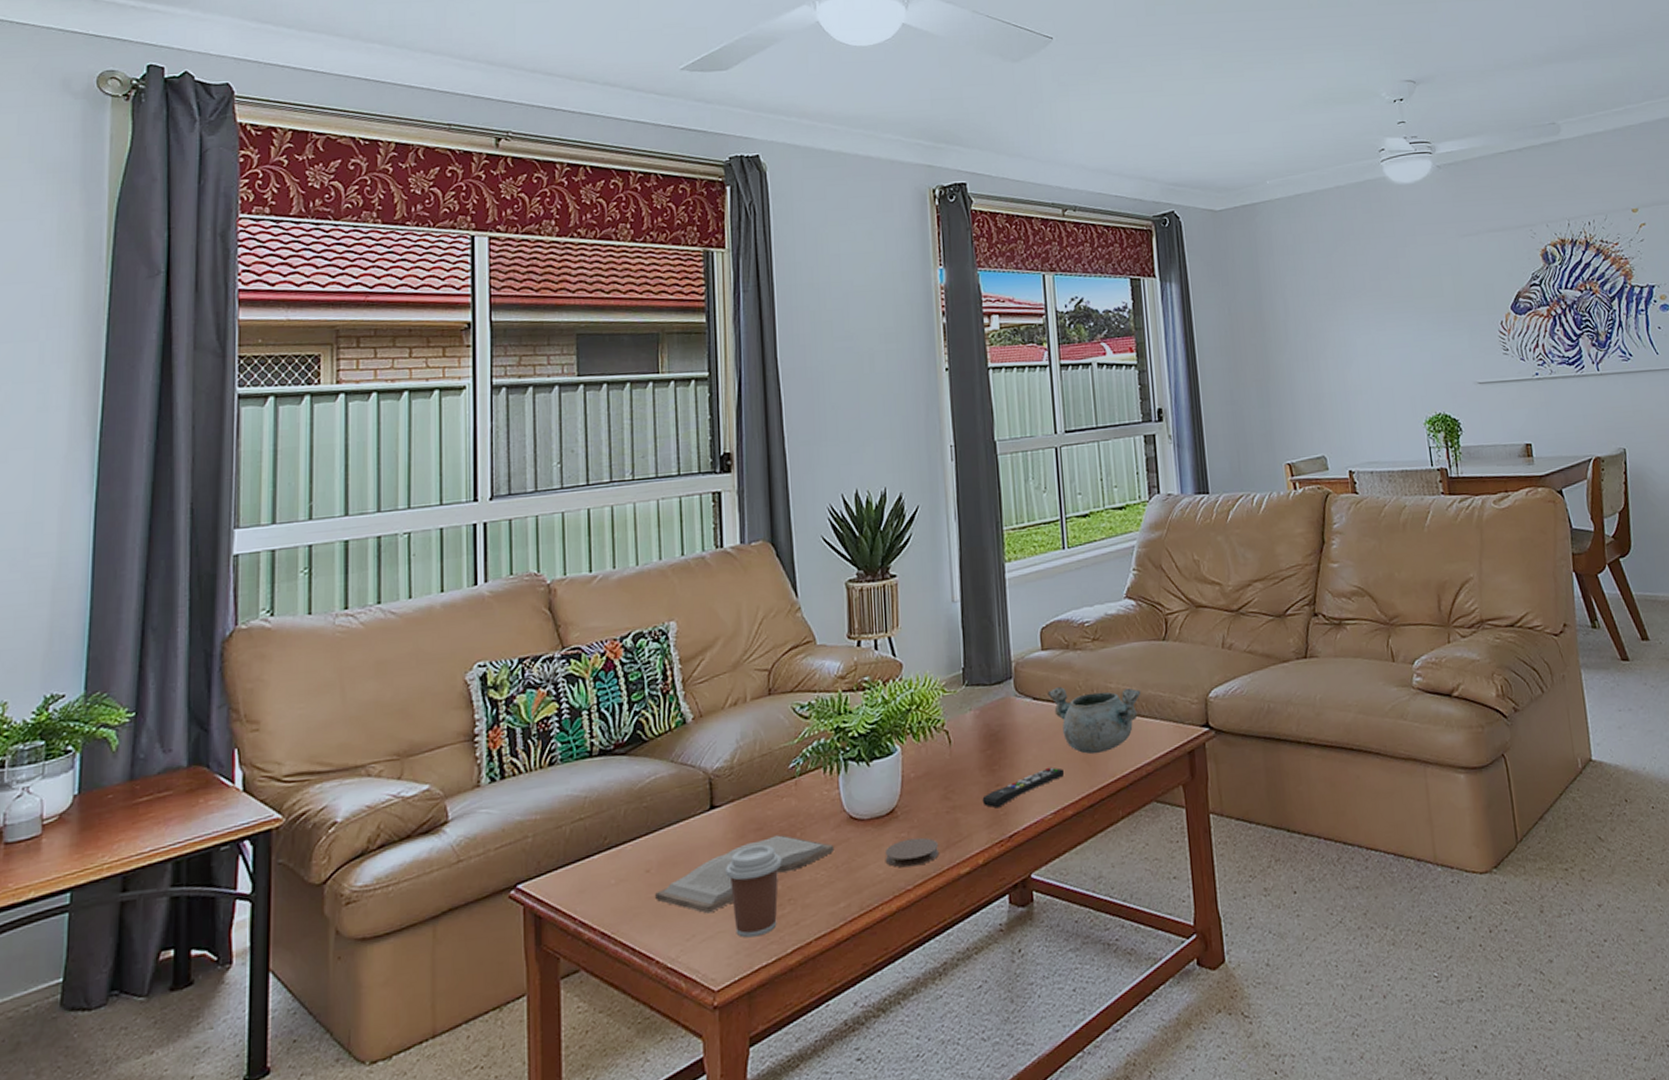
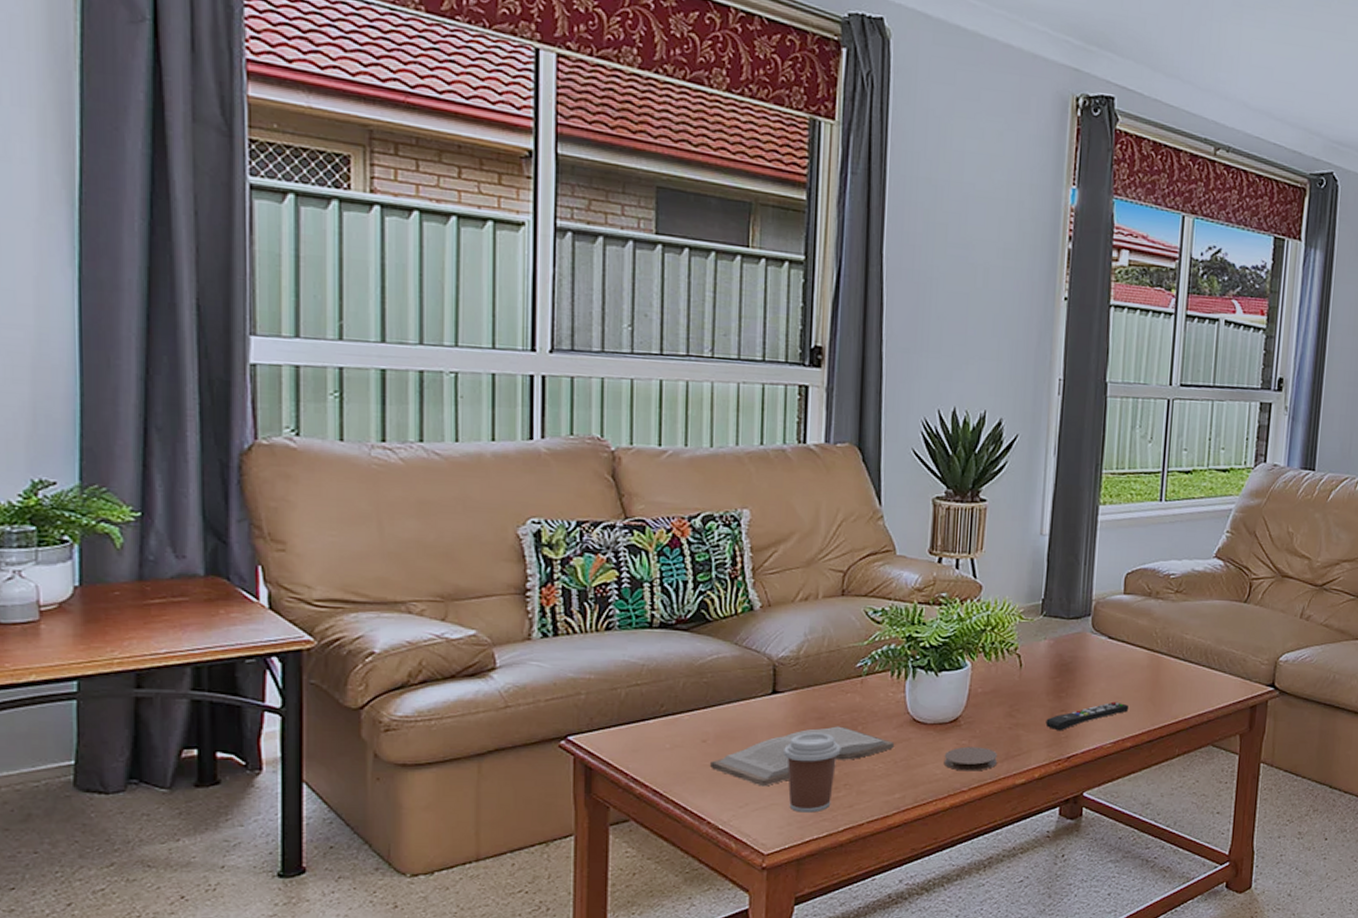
decorative bowl: present [1047,686,1141,755] -> none [1123,629,1215,696]

